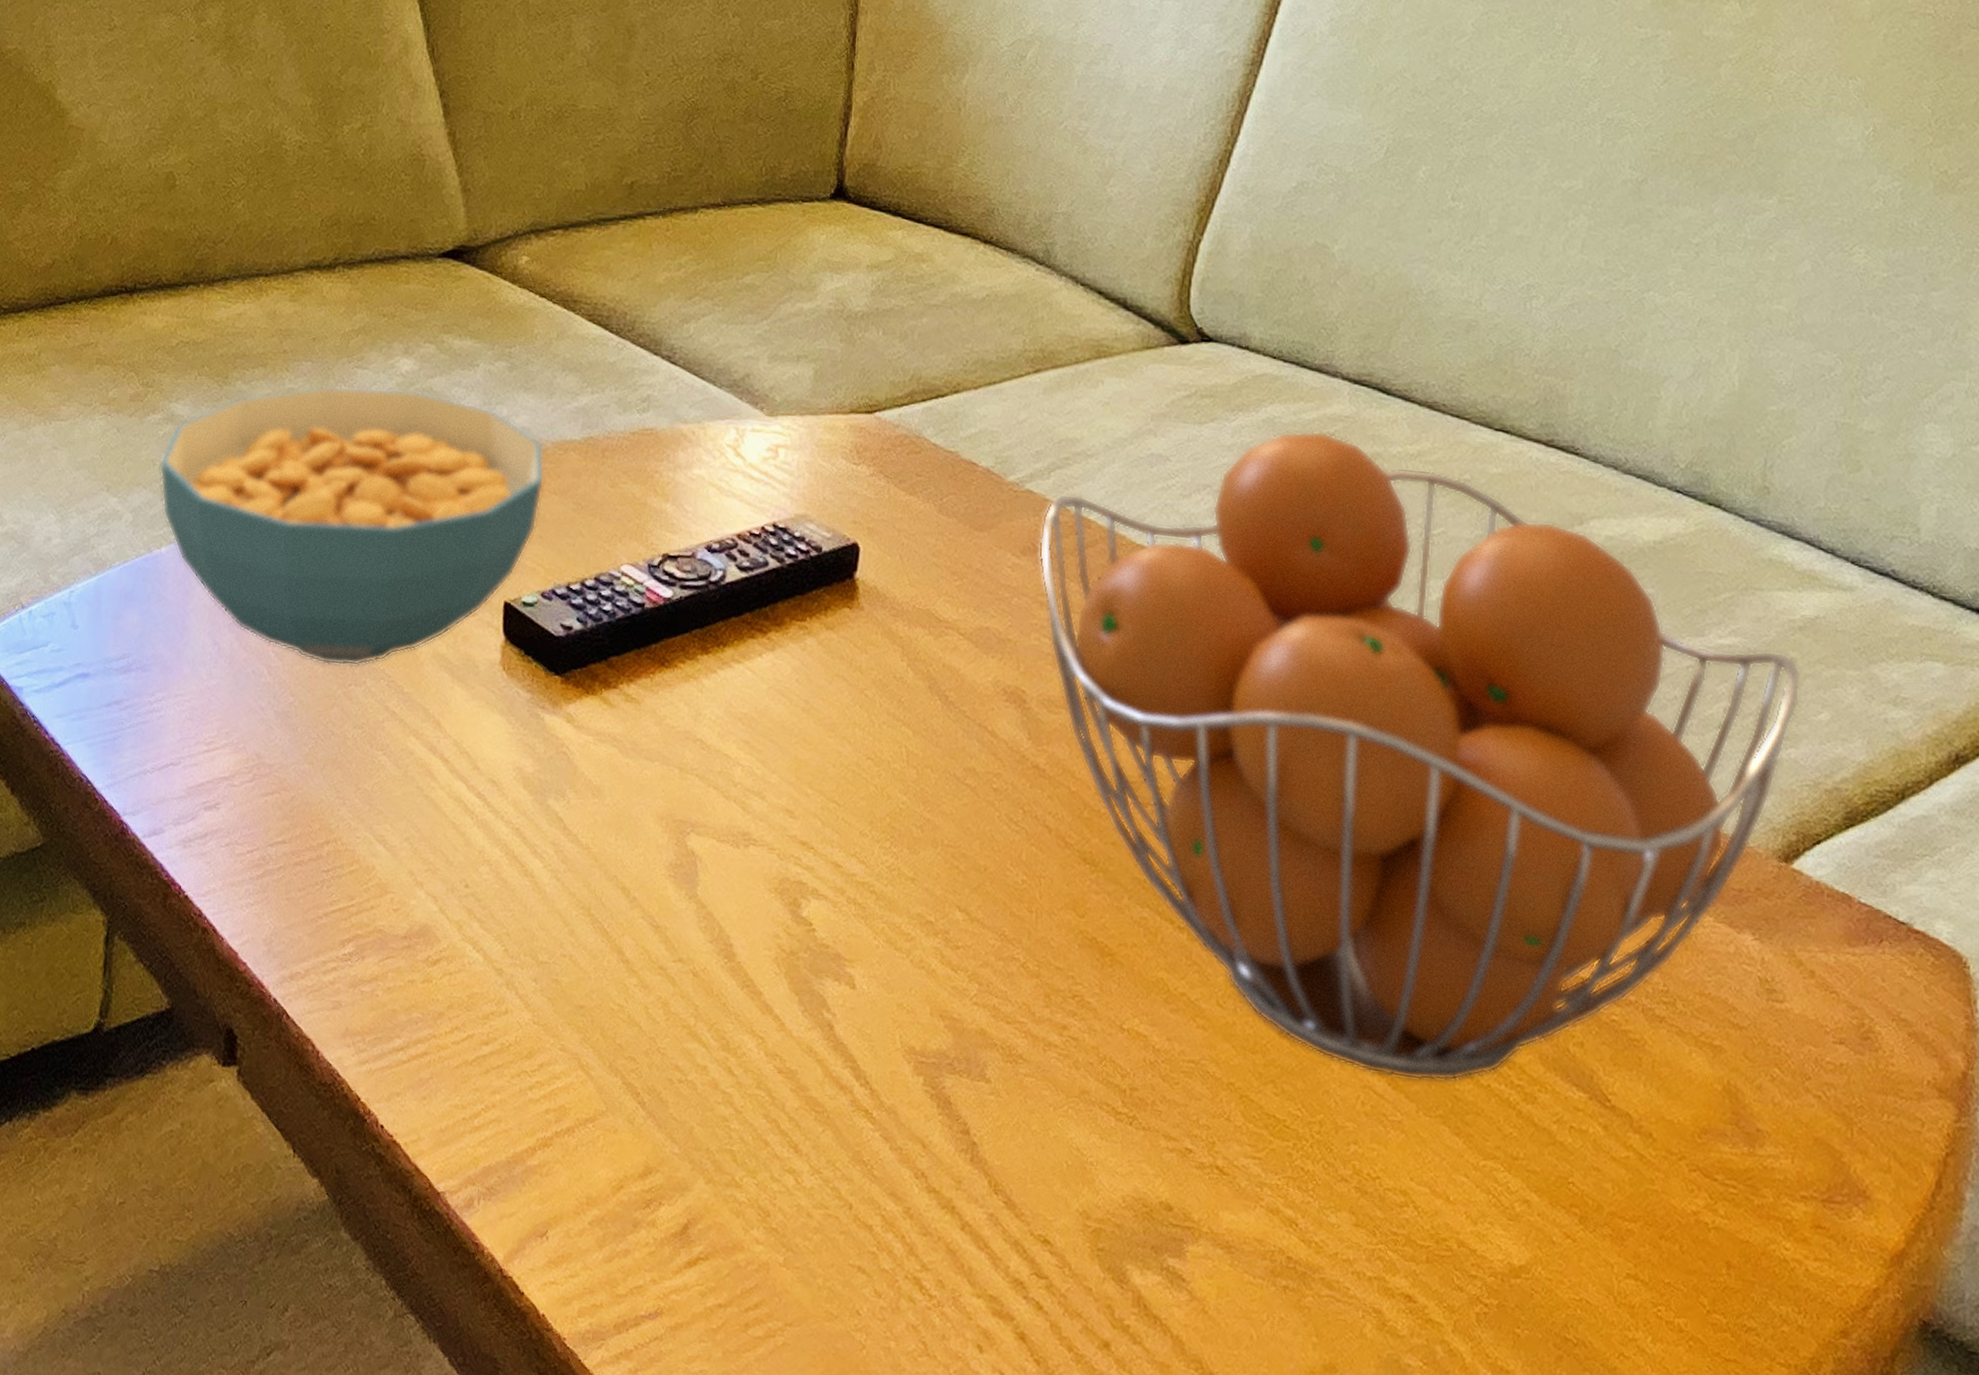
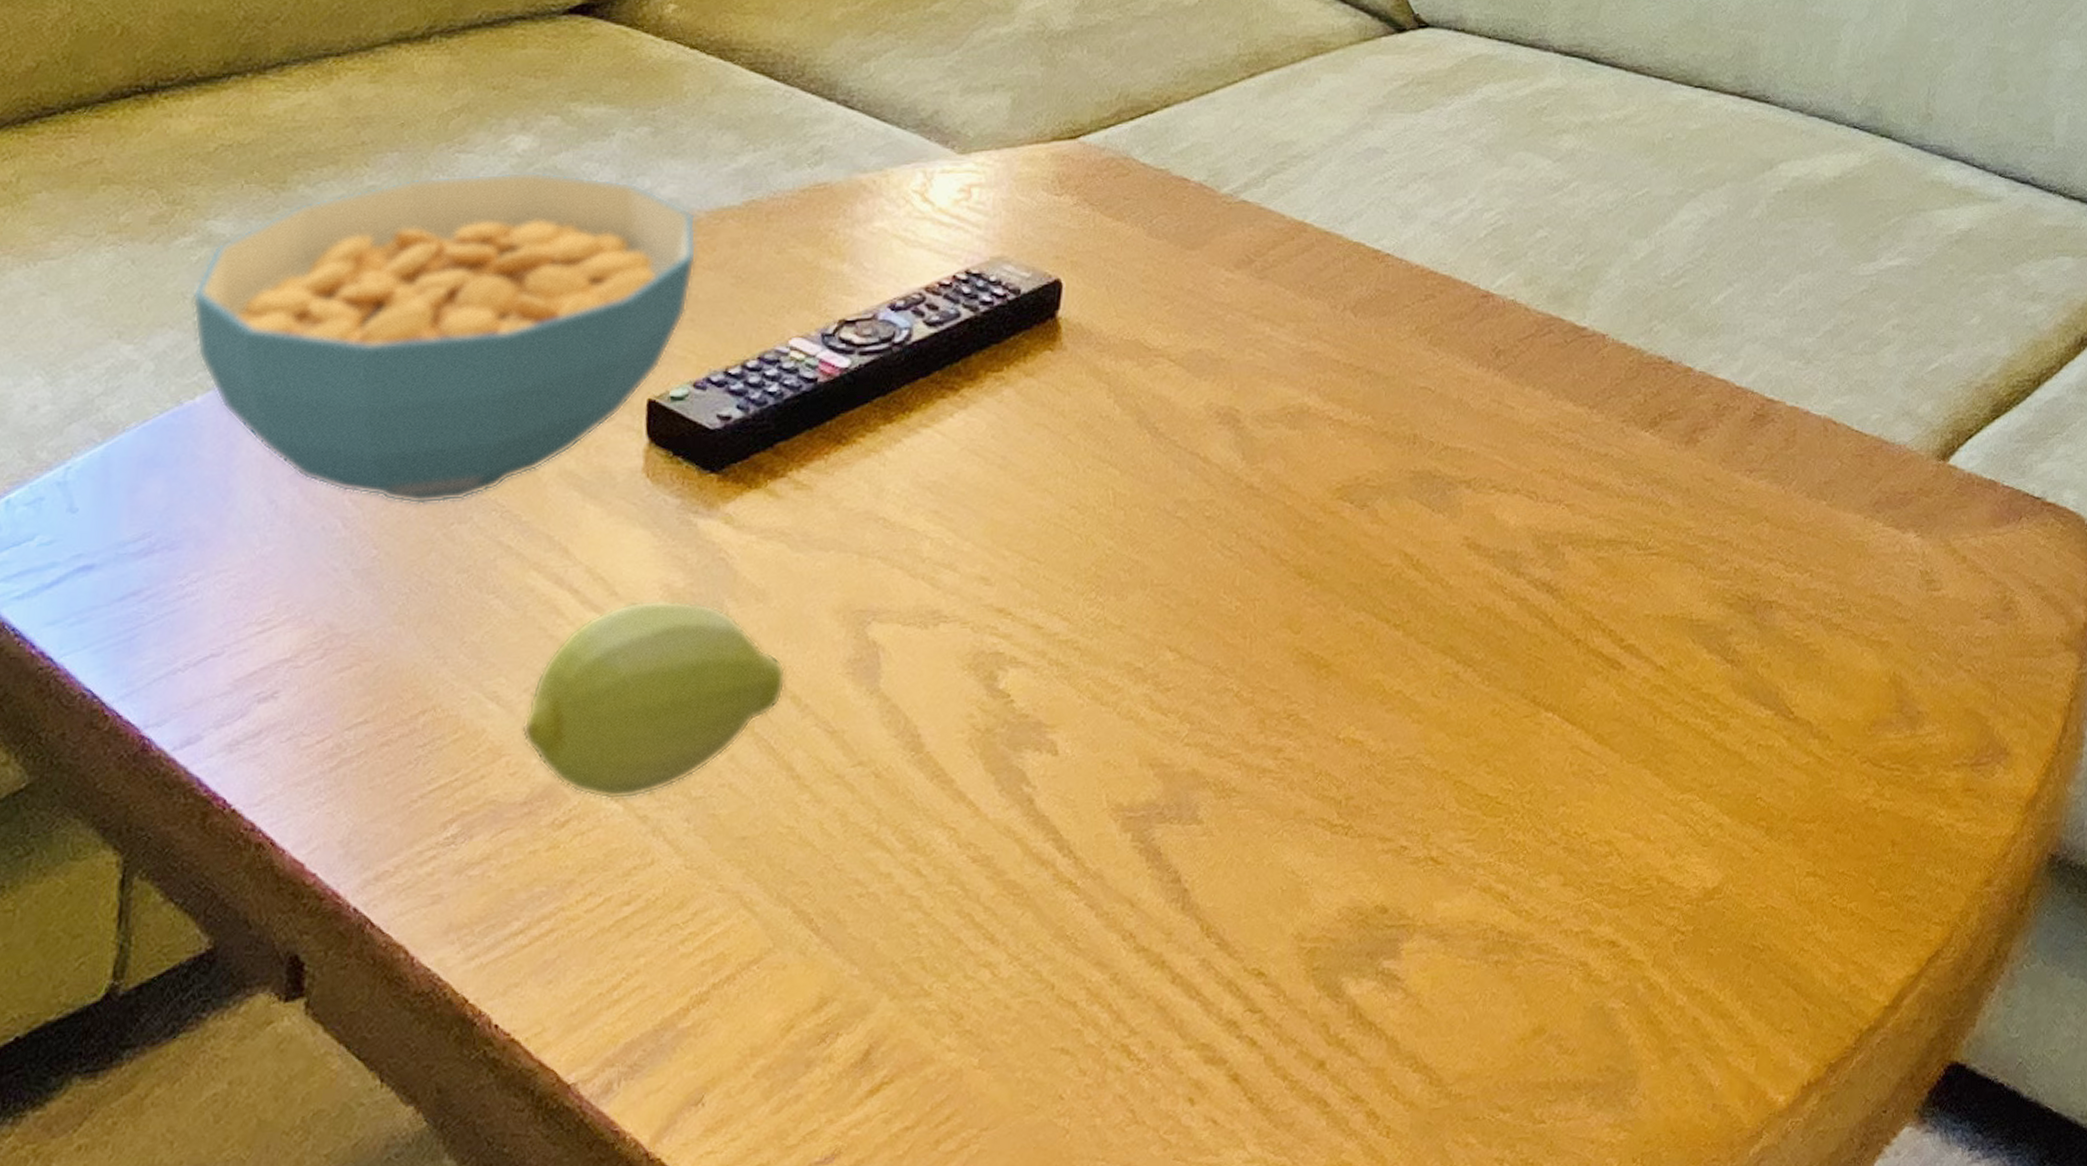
fruit: none [403,777,618,952] -> present [521,599,786,800]
fruit basket: present [1039,431,1800,1082] -> none [1253,106,1956,733]

